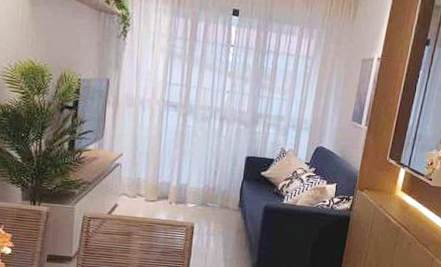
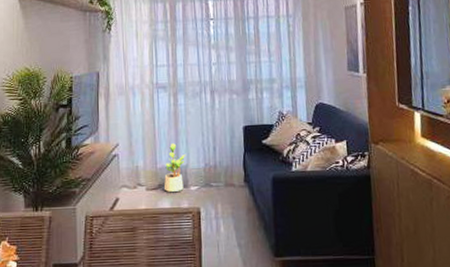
potted plant: none [163,161,188,206] -> present [164,143,186,192]

